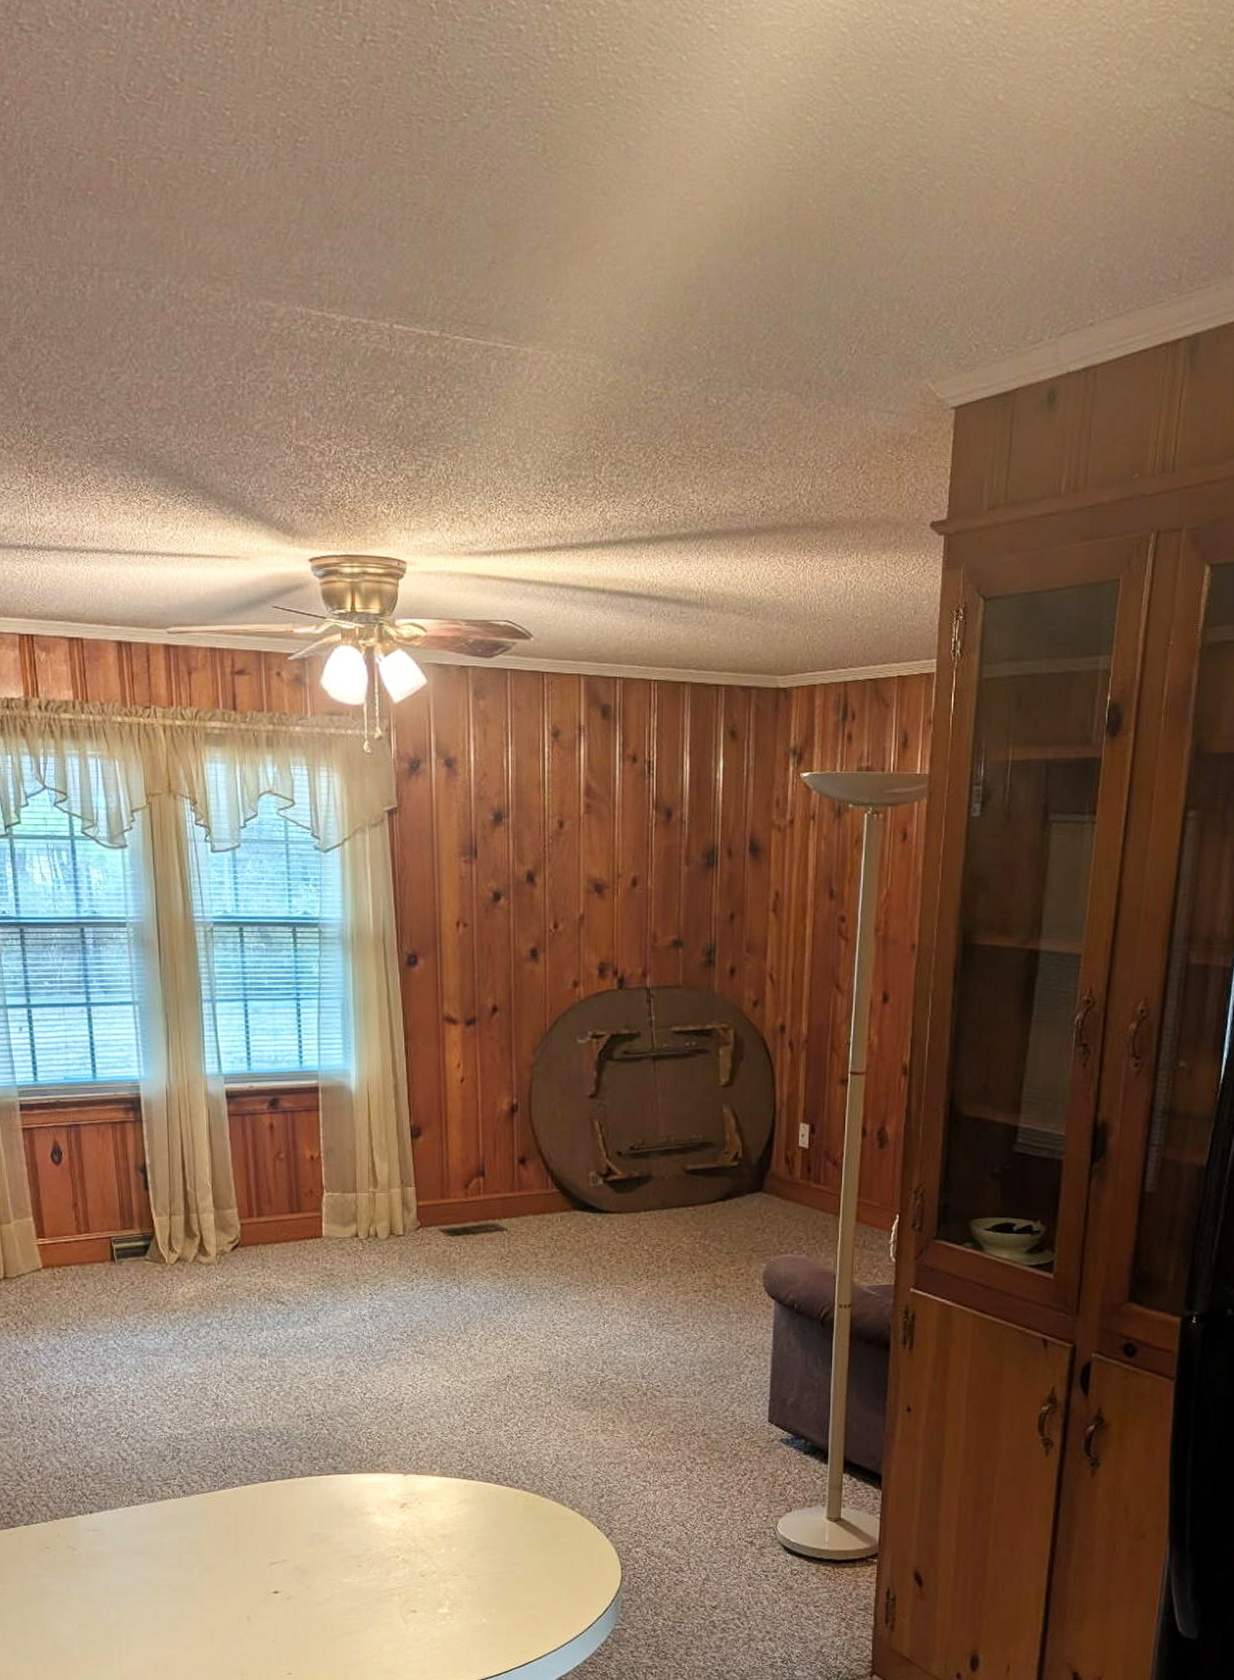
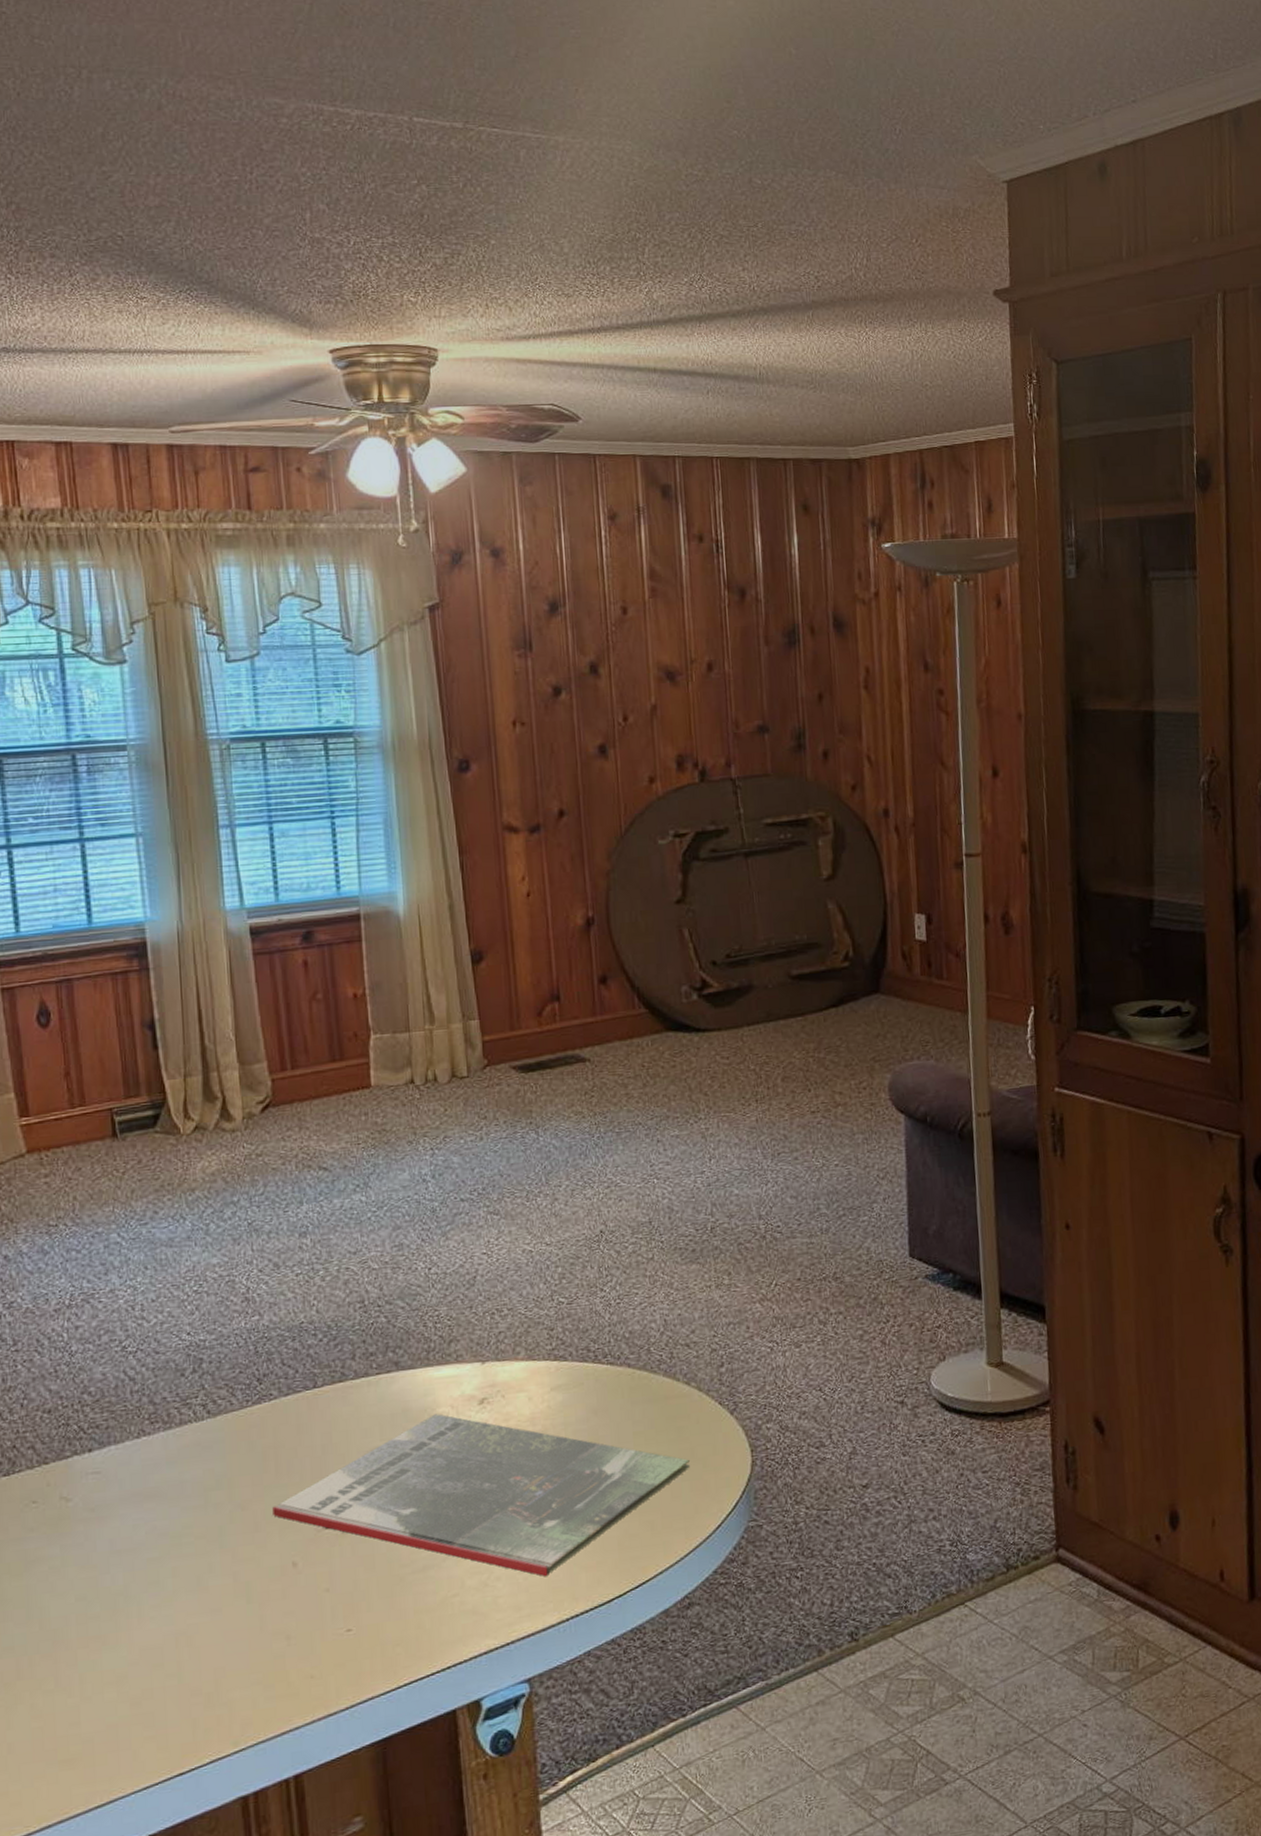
magazine: none [232,1512,570,1649] -> present [272,1414,690,1576]

